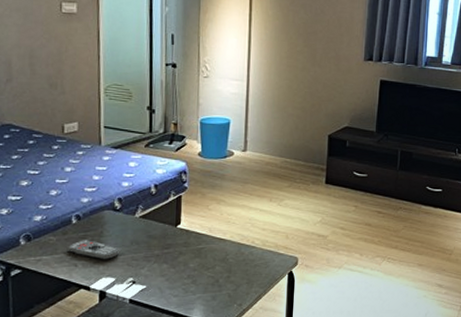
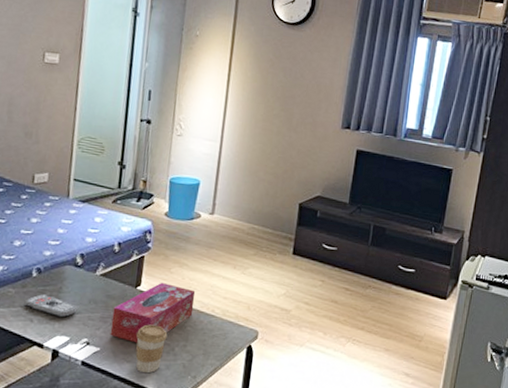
tissue box: none [154,219,235,278] -> present [110,282,196,343]
coffee cup: none [180,260,211,306] -> present [135,324,168,374]

